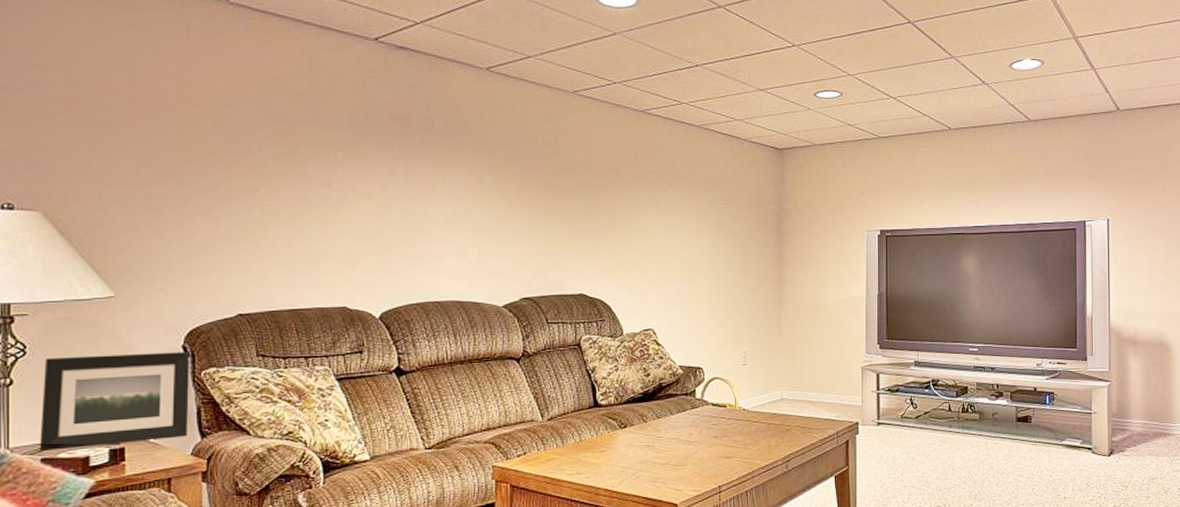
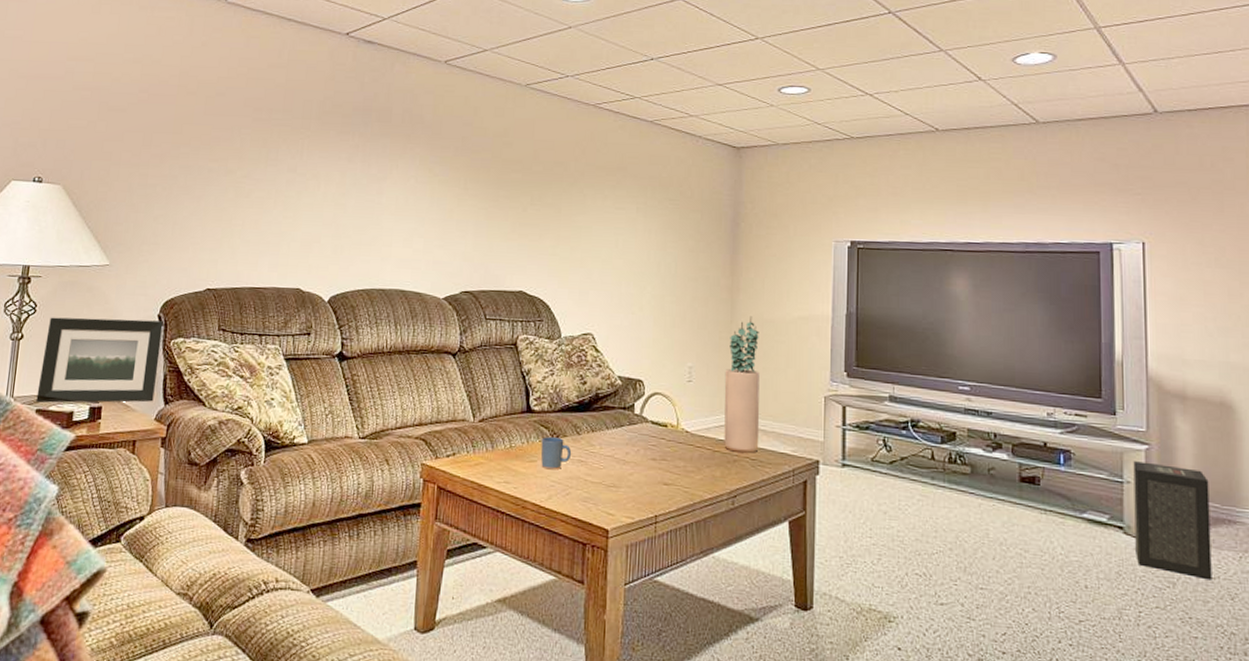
mug: none [610,427,640,457] -> present [540,437,572,470]
vase: none [775,302,808,423] -> present [724,316,760,453]
speaker: none [1099,395,1153,481] -> present [1133,461,1212,580]

